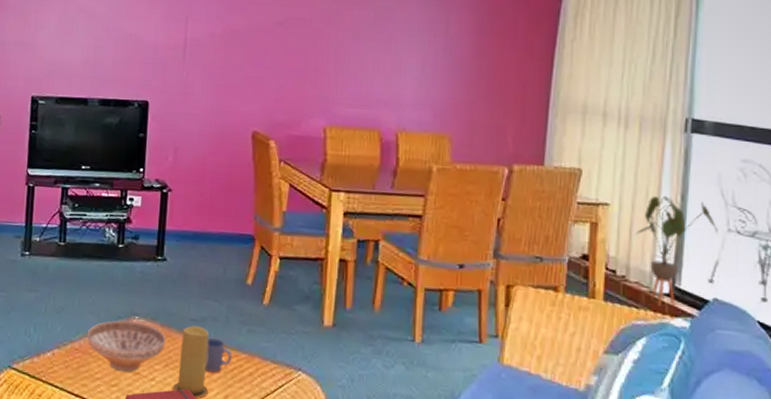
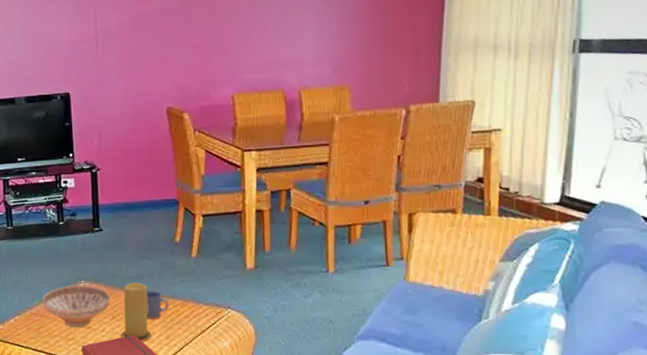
house plant: present [636,196,718,307] -> none [527,115,605,215]

